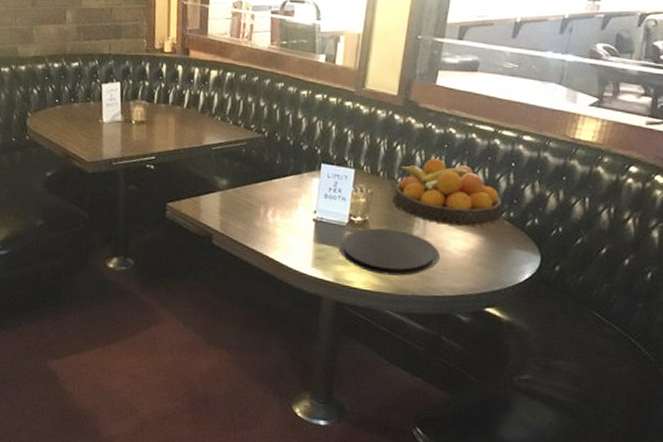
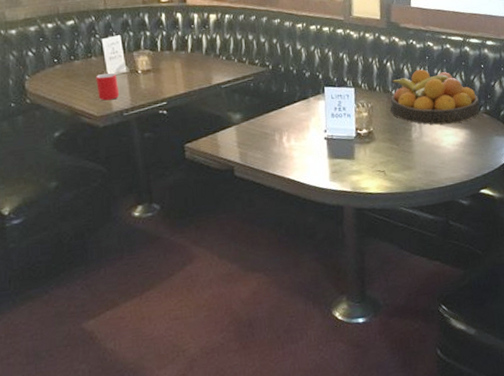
mug: none [91,119,112,147] -> present [96,72,120,101]
plate: present [338,228,440,276] -> none [350,135,437,177]

